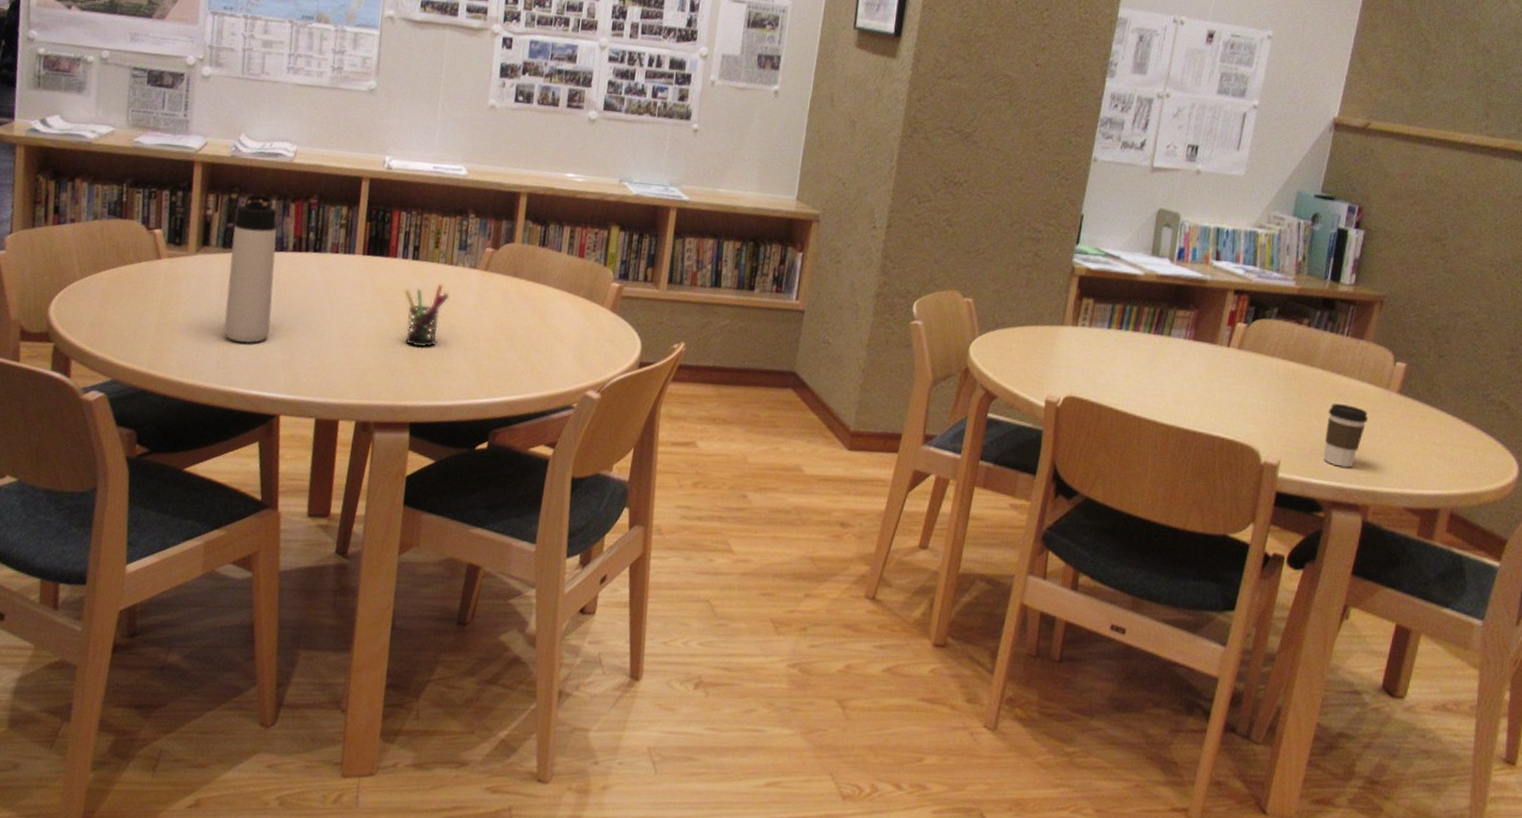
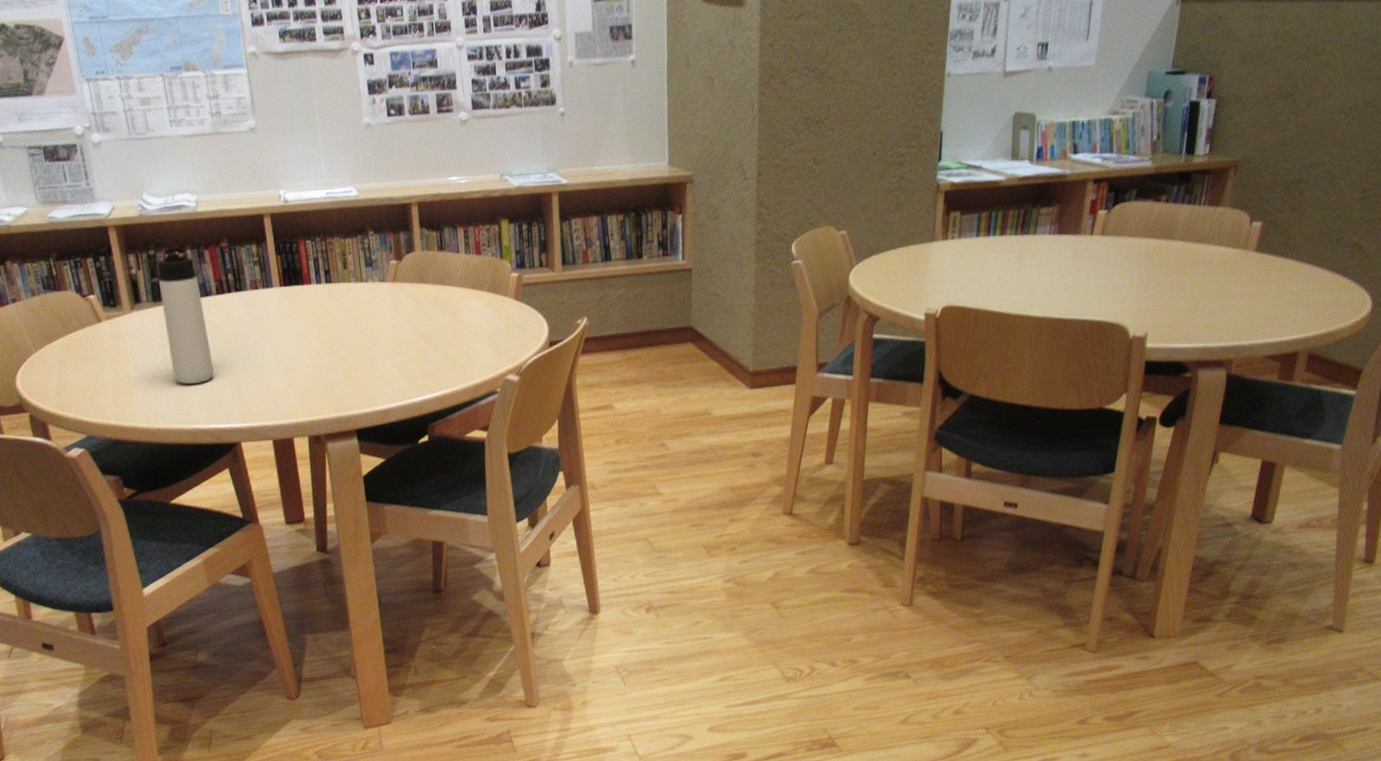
pen holder: present [404,284,450,348] -> none [325,301,367,362]
coffee cup: present [1323,403,1369,468] -> none [1187,270,1229,329]

